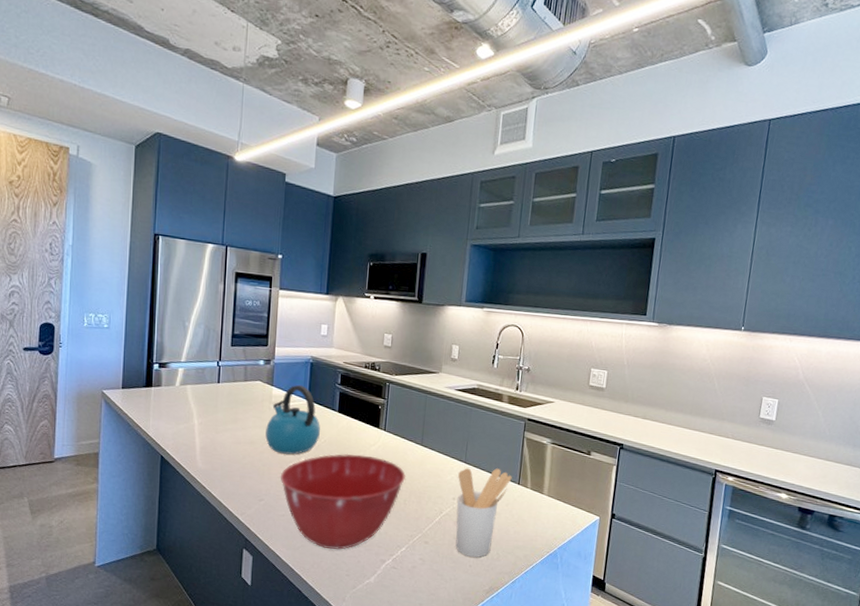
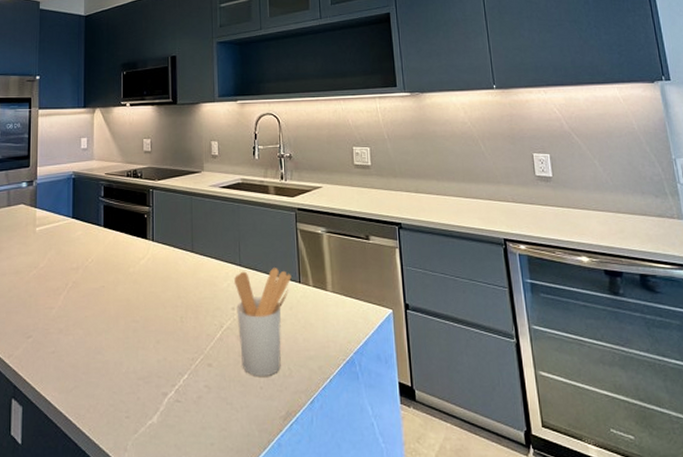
kettle: present [265,384,320,455] -> none [31,203,86,281]
mixing bowl: present [280,453,406,550] -> none [48,271,180,386]

